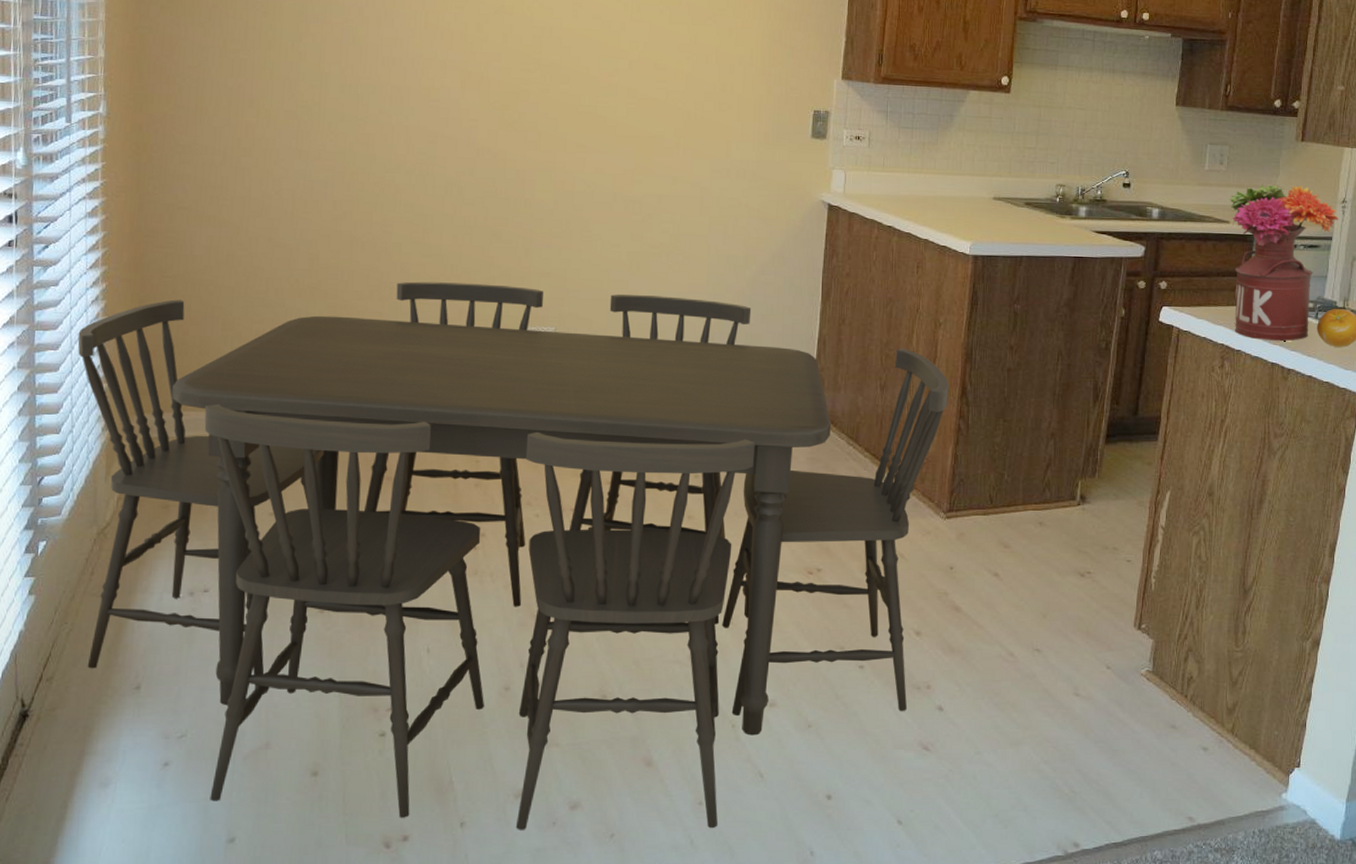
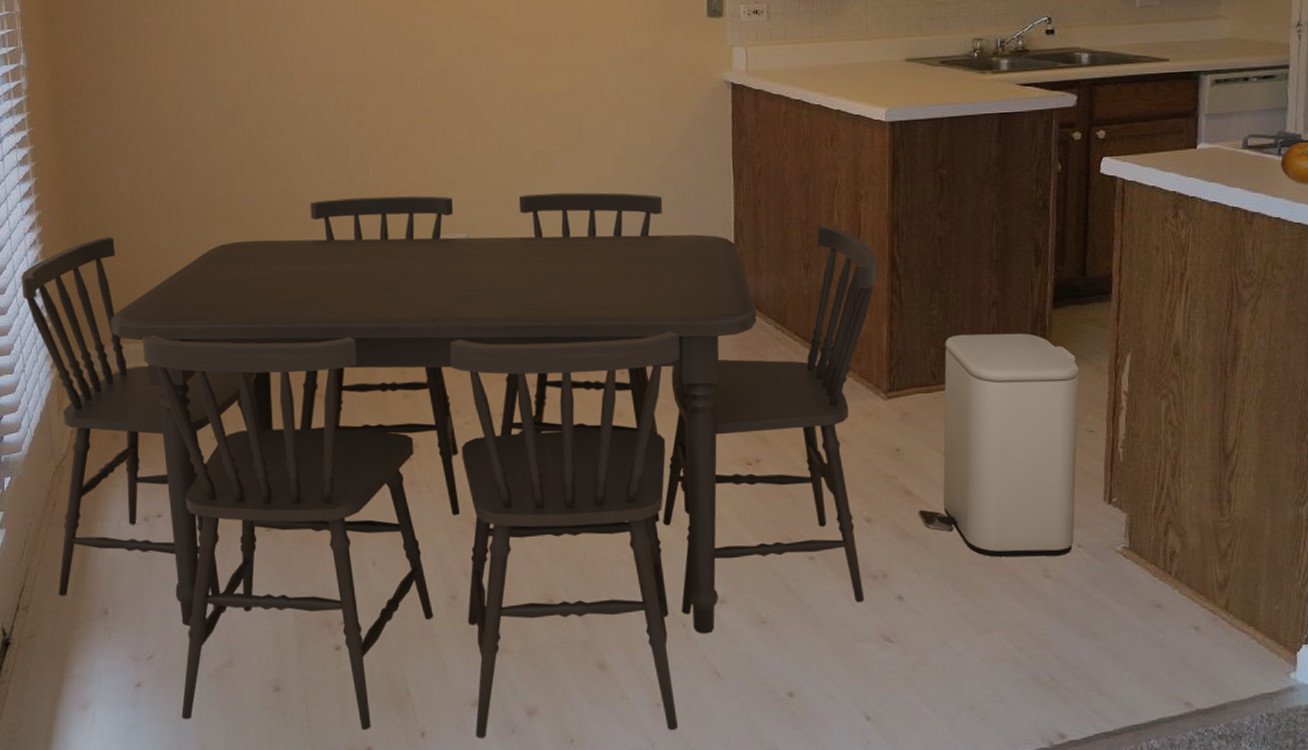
pedal bin: none [964,462,1123,676] -> present [918,333,1079,557]
flower arrangement: present [1229,184,1339,342] -> none [1166,12,1295,184]

